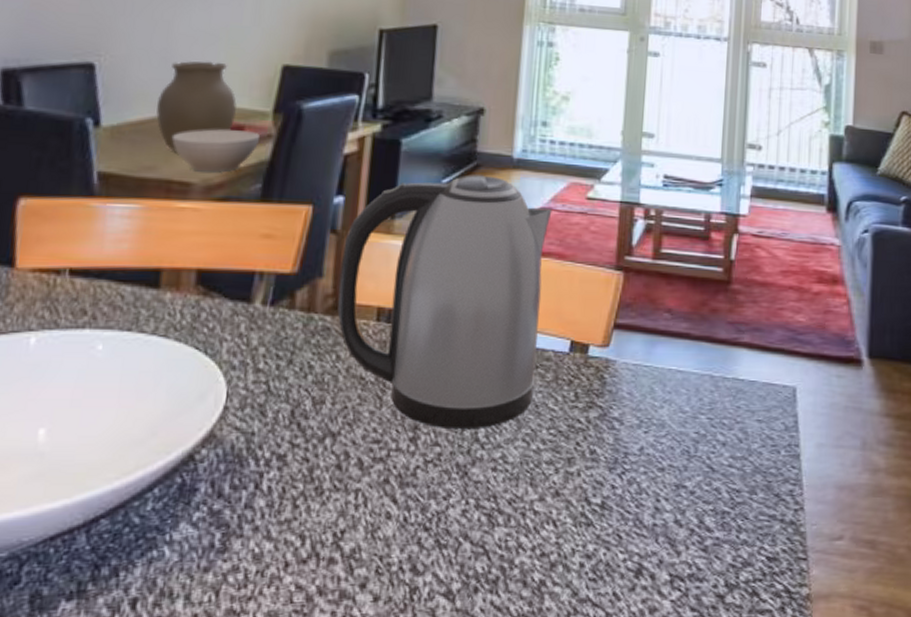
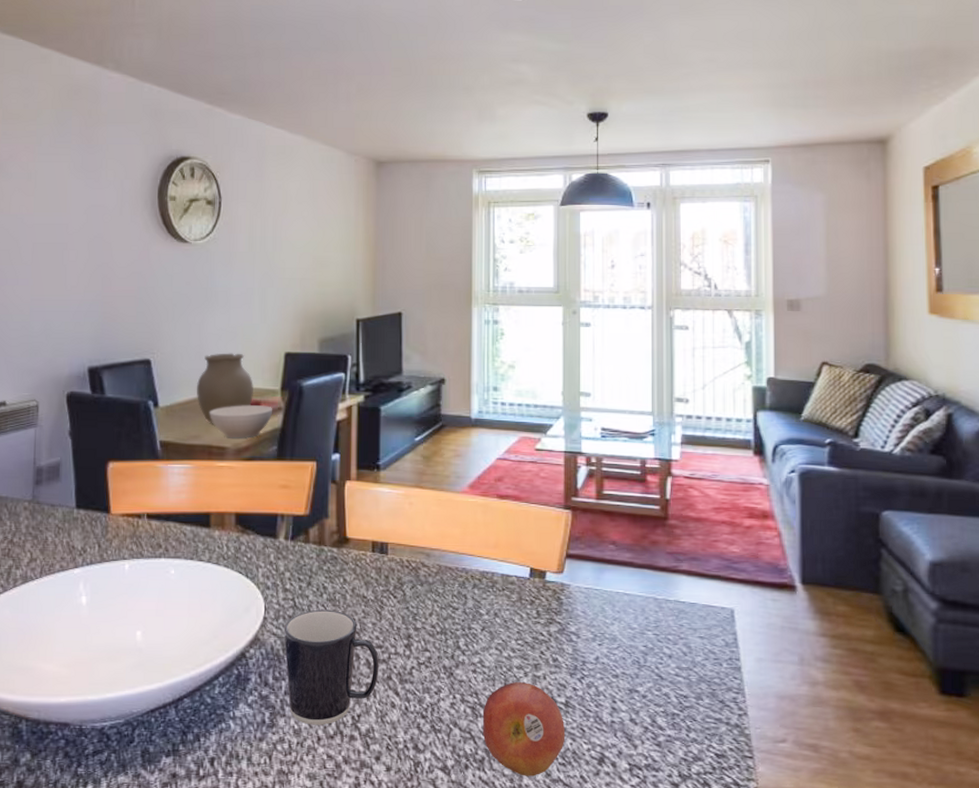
mug: none [249,395,375,547] -> present [283,609,379,726]
kettle: present [337,175,552,428] -> none [340,433,507,638]
fruit: none [498,481,599,598] -> present [482,682,566,777]

